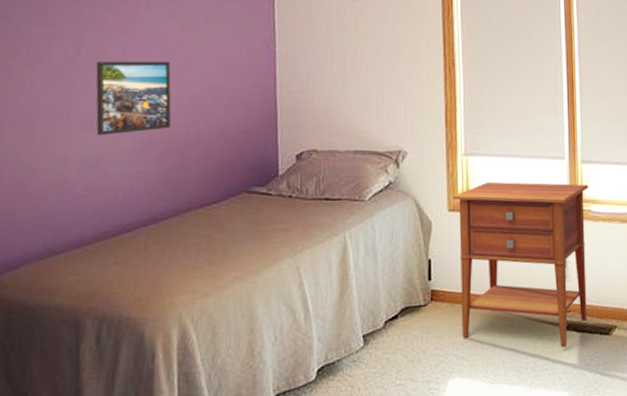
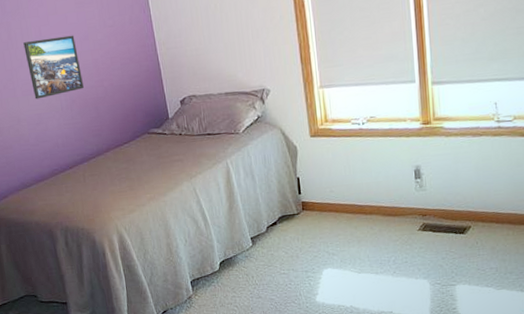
nightstand: present [452,181,589,349] -> none [313,103,443,246]

